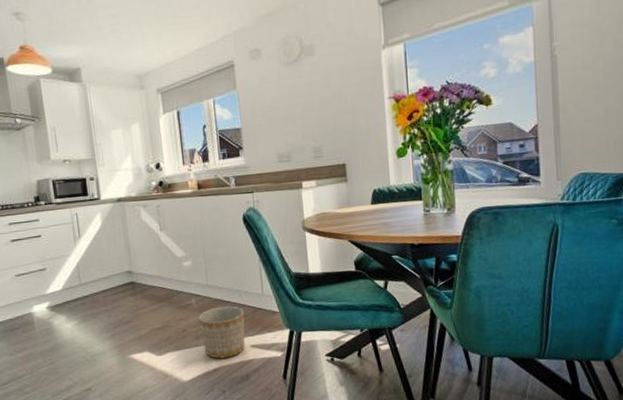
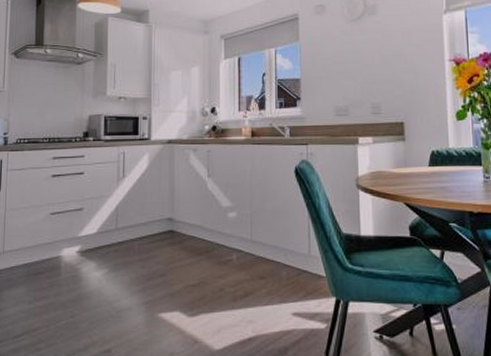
planter: present [198,306,245,359] -> none [238,266,288,326]

